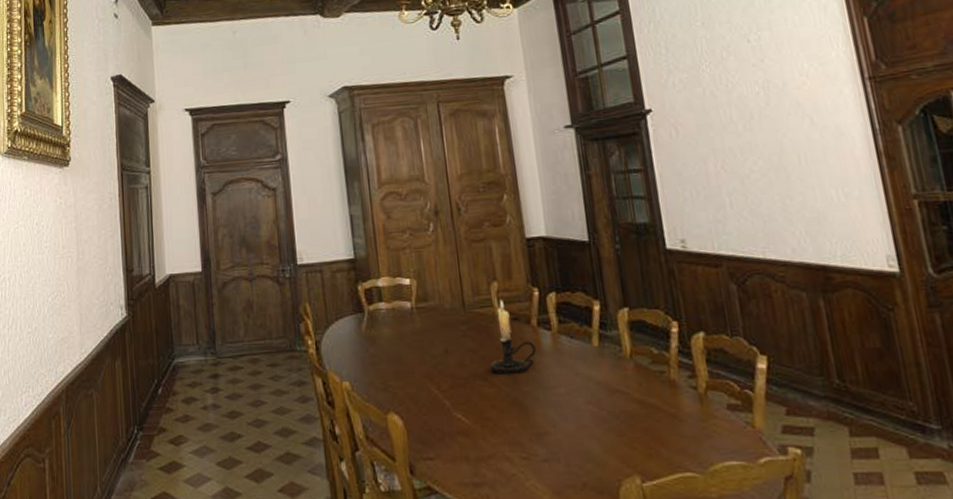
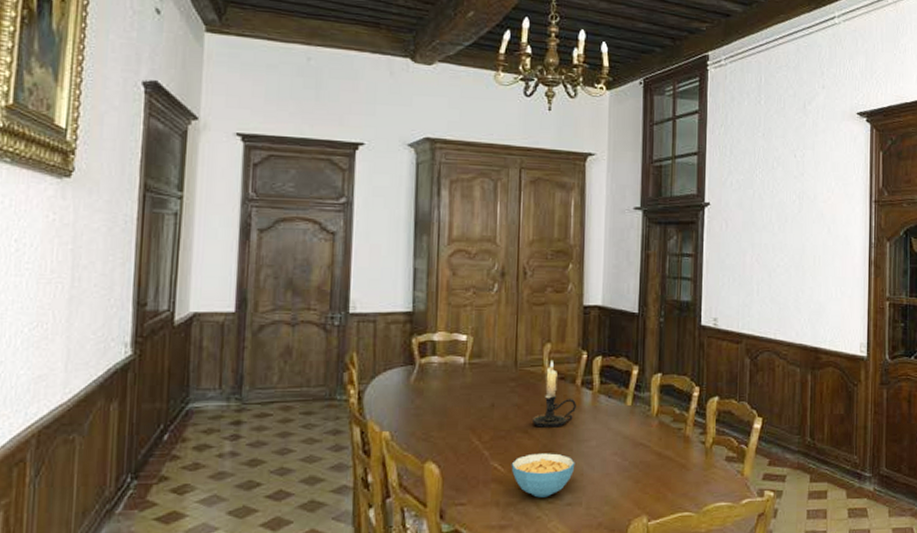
cereal bowl: none [475,402,546,453] -> present [511,453,575,498]

